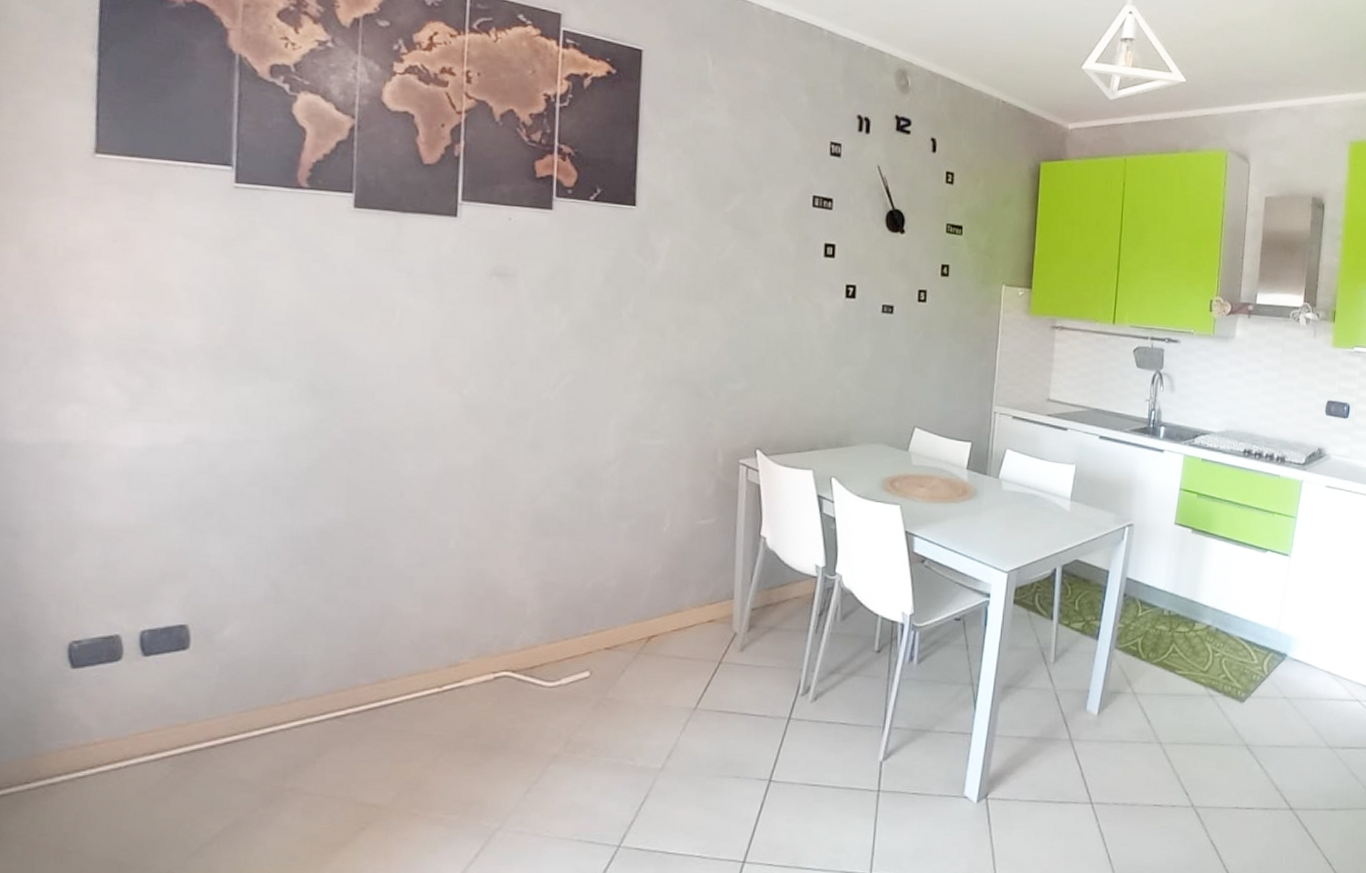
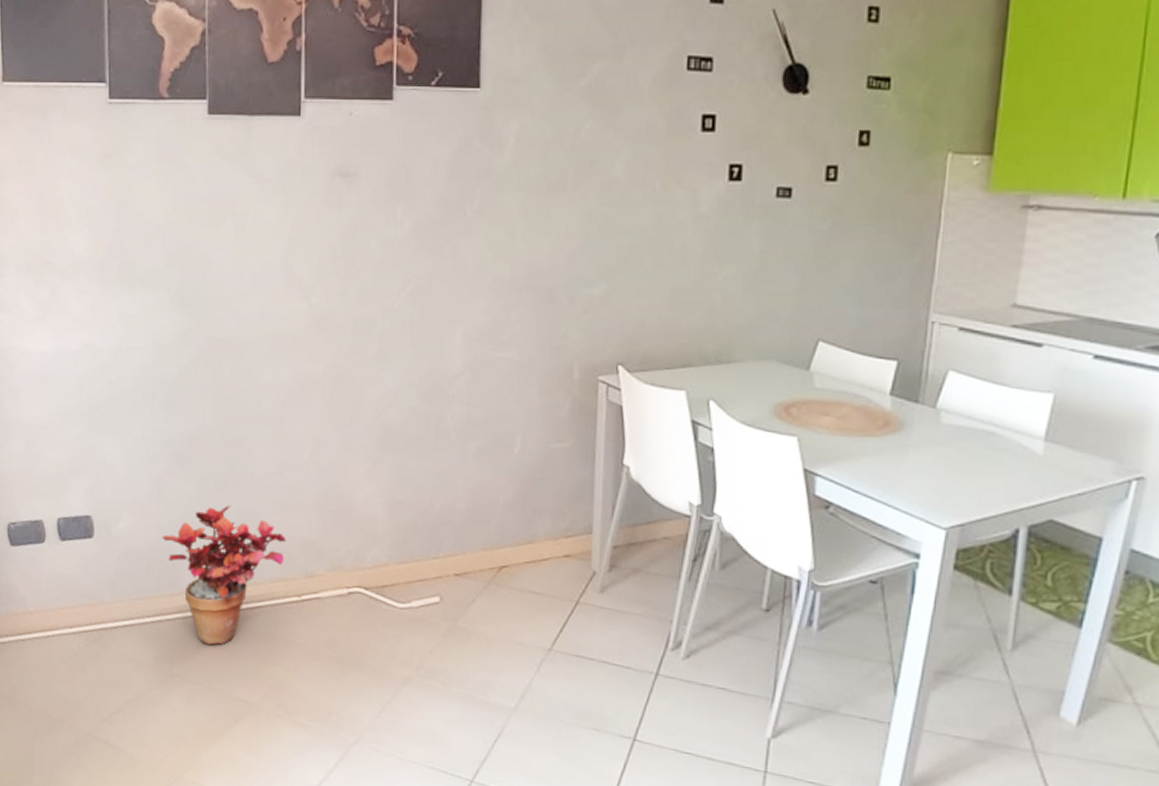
potted plant: none [277,600,428,751] -> present [161,505,287,645]

